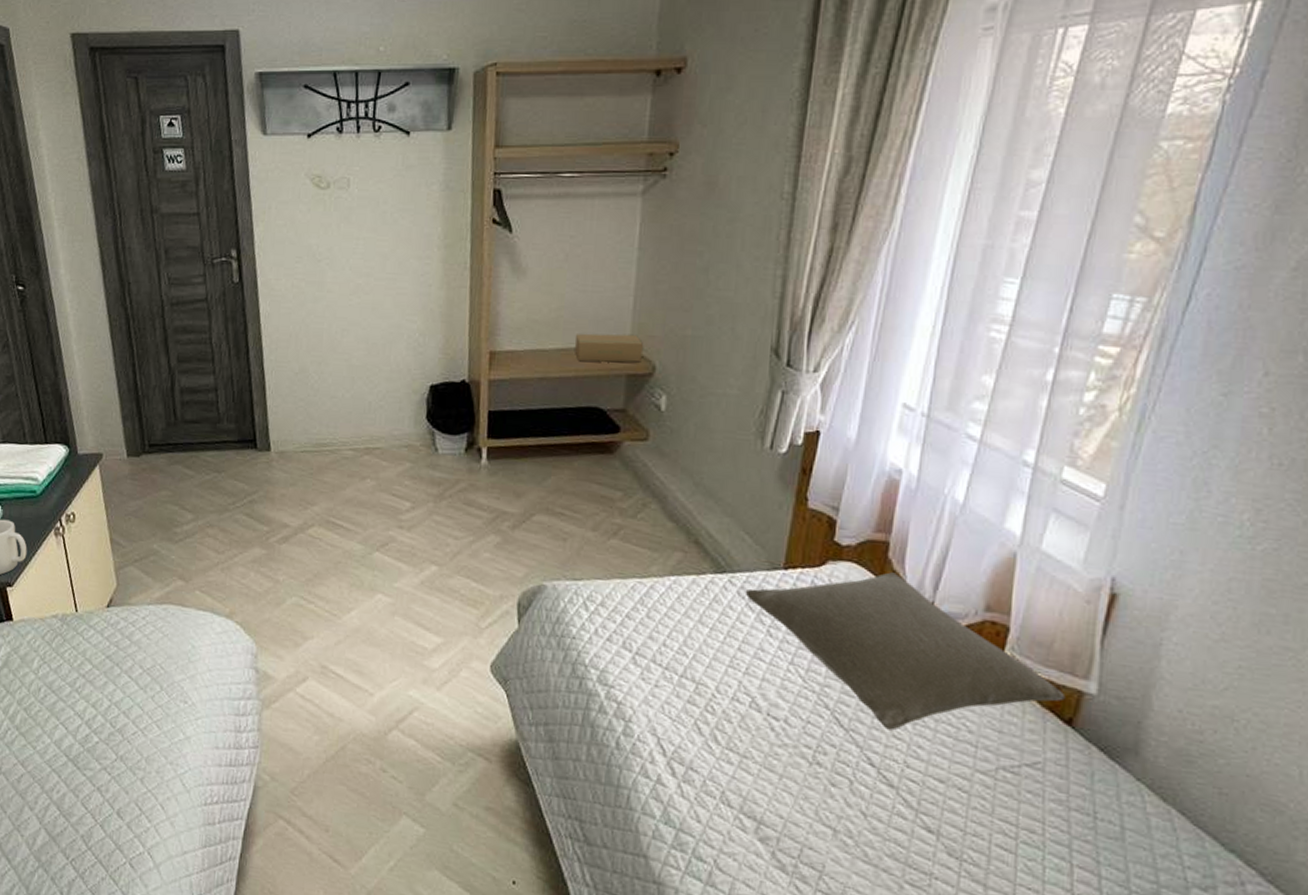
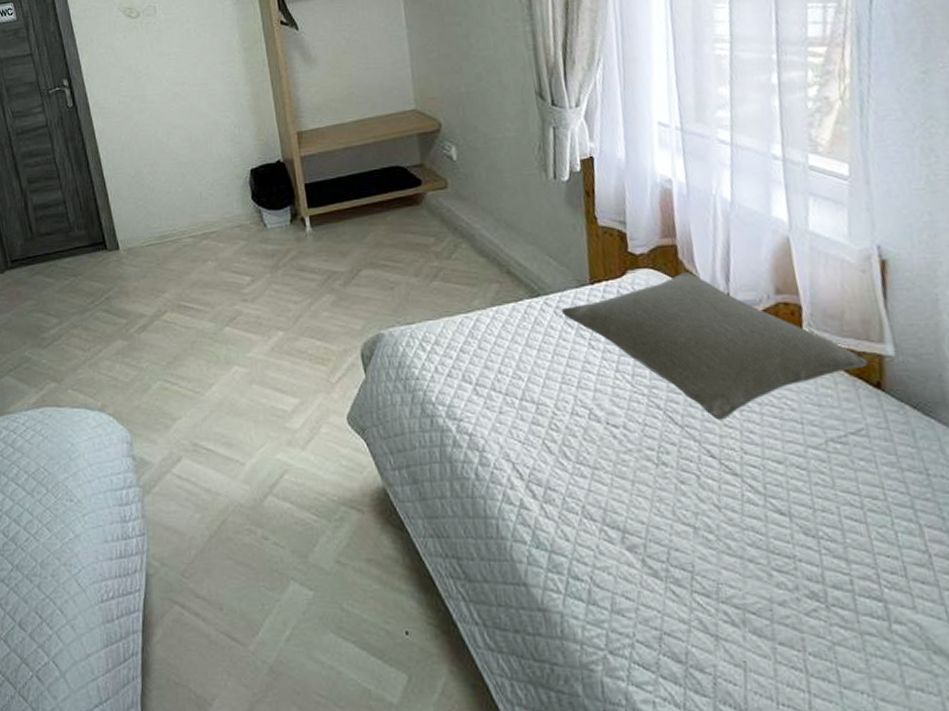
box: present [575,334,643,363] -> none [368,99,428,129]

